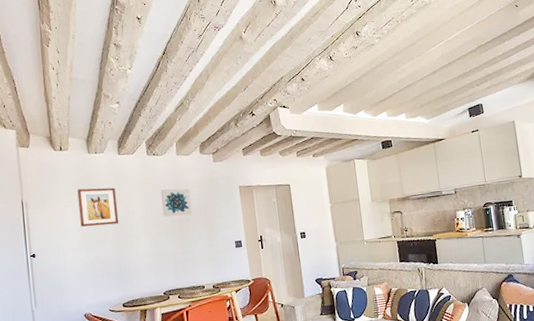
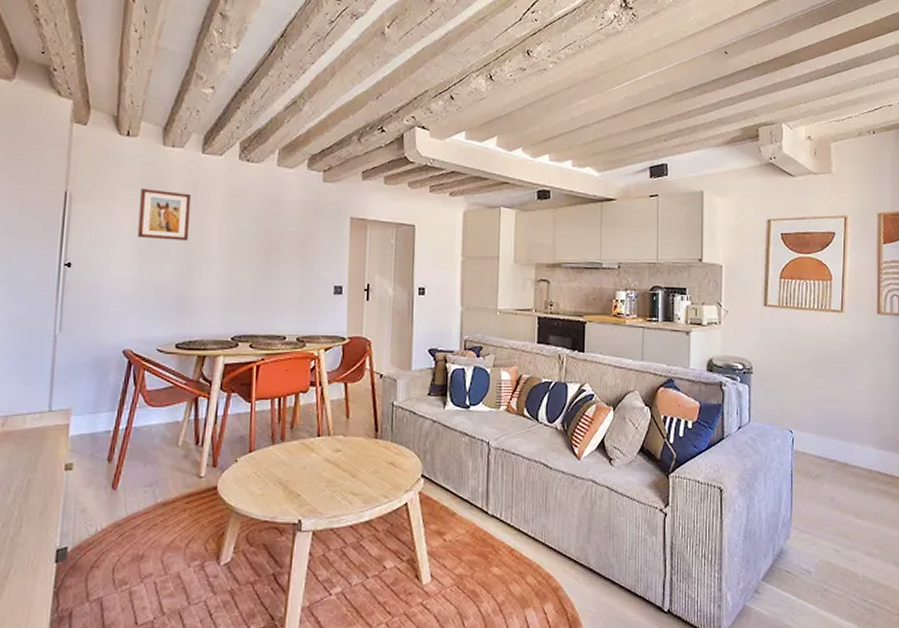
wall art: present [160,188,192,217] -> none [247,206,287,244]

